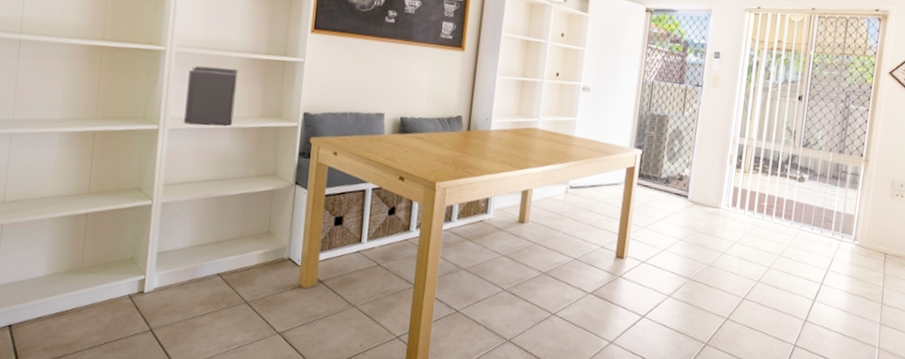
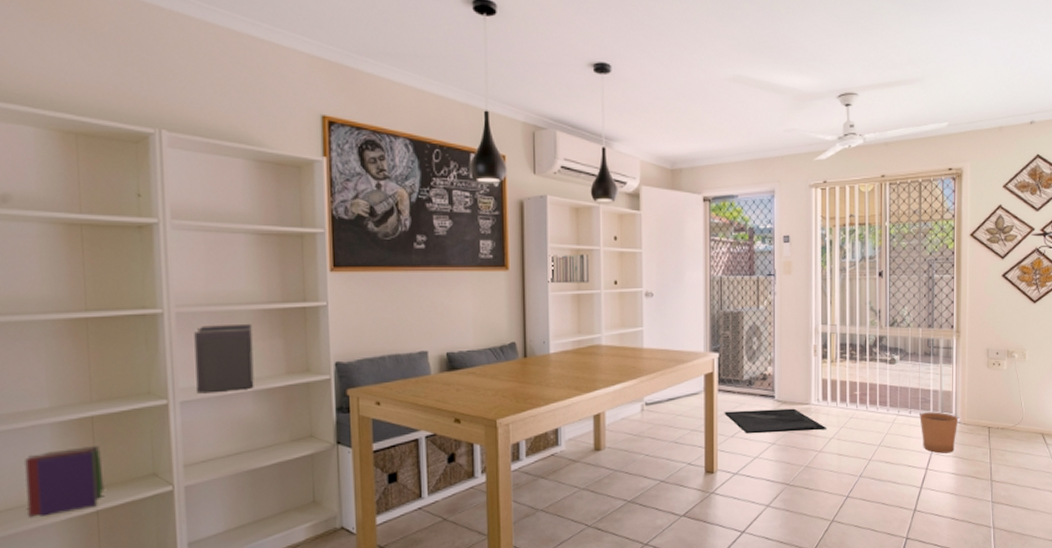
books: none [29,155,98,212] -> present [23,444,105,517]
books: none [497,42,537,72] -> present [548,253,590,284]
door mat: none [640,204,732,233] -> present [724,408,826,433]
planter: none [820,231,858,272] -> present [919,412,959,454]

